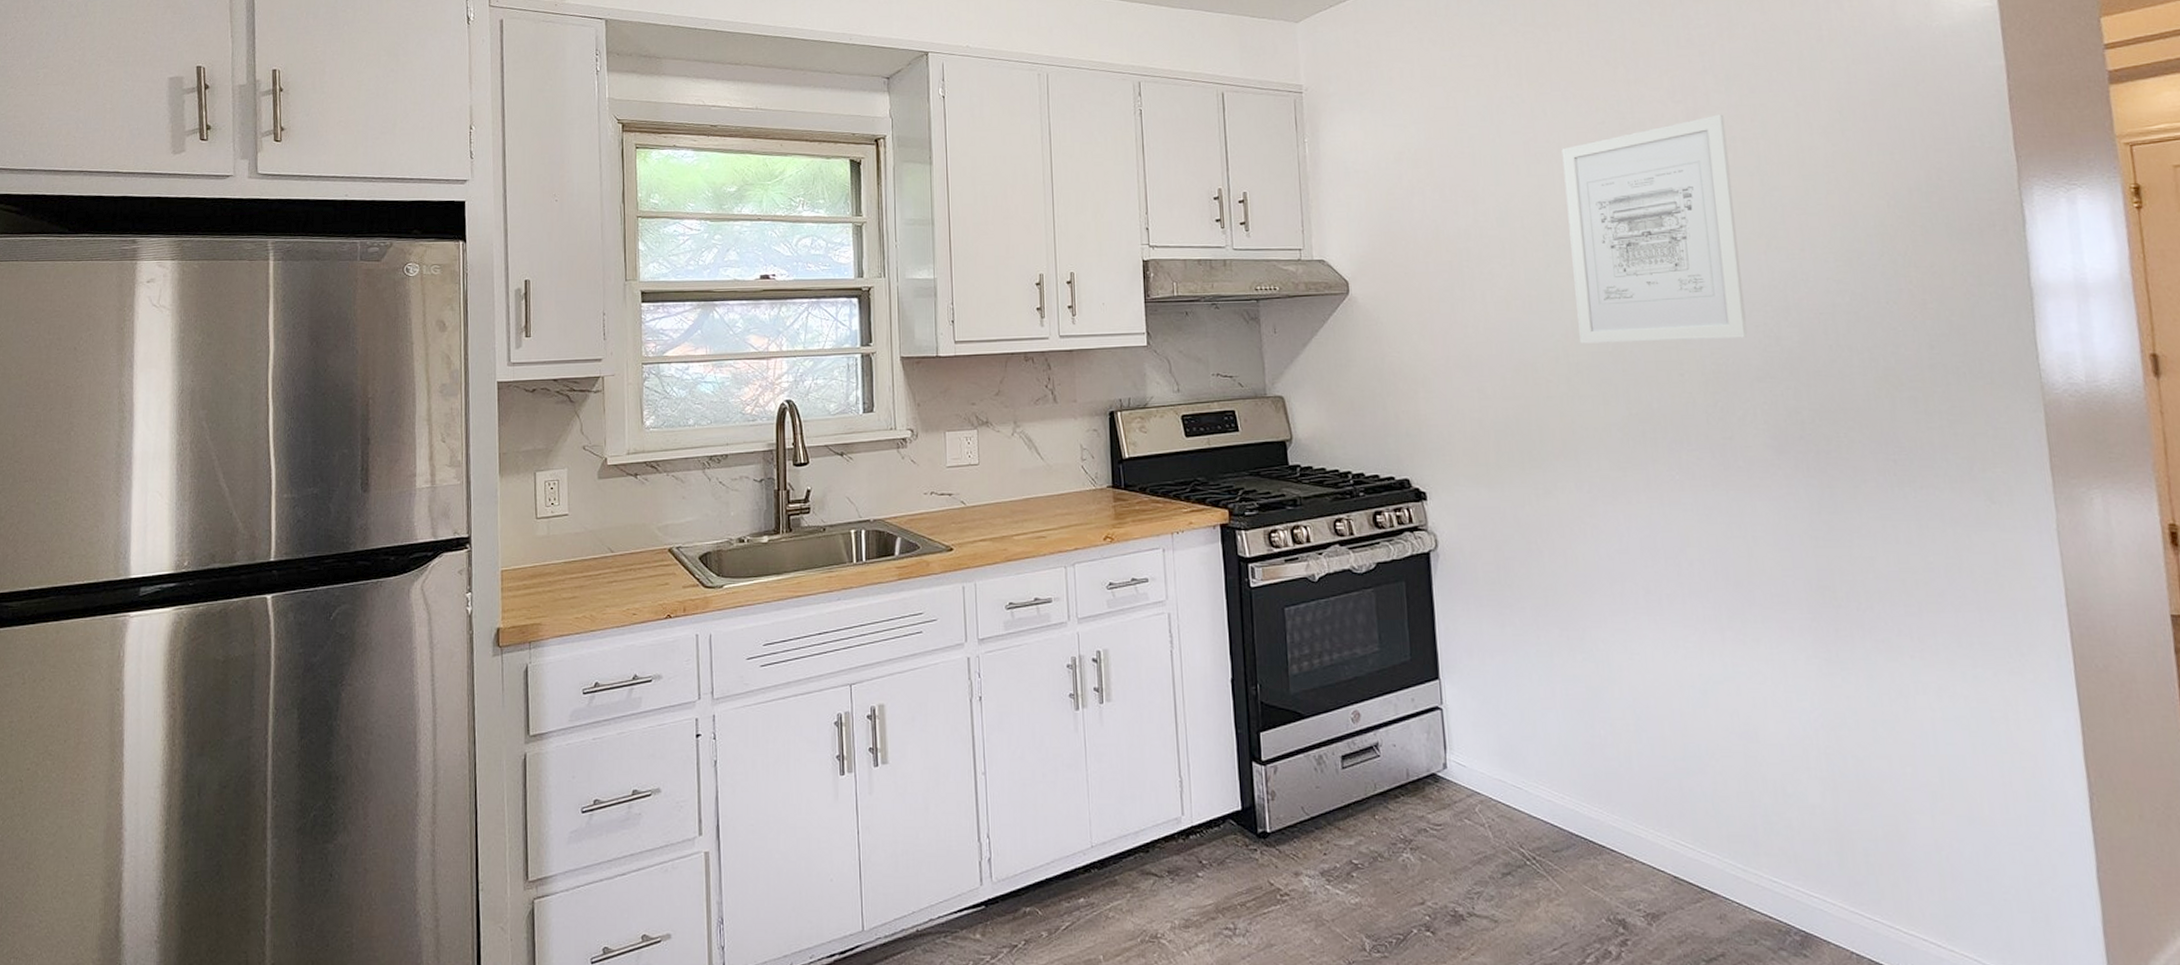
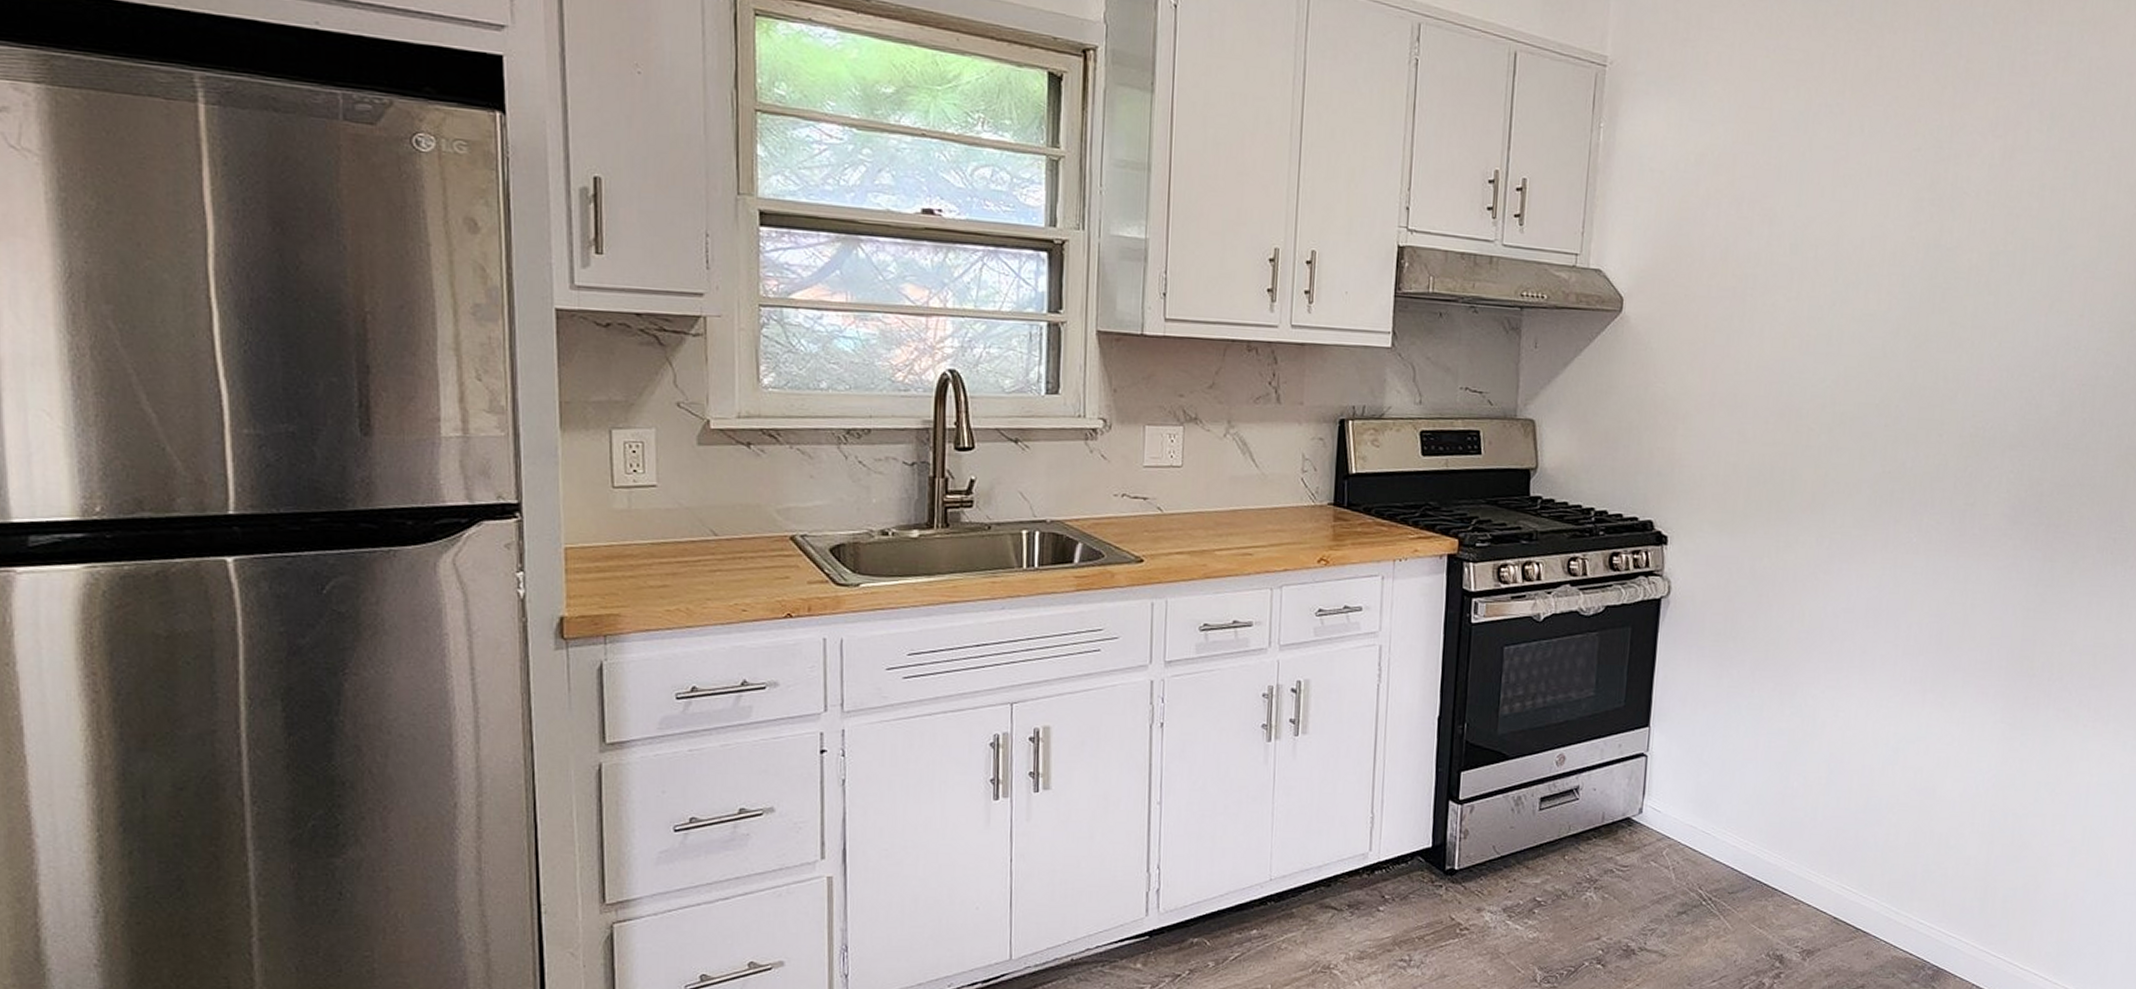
wall art: present [1561,114,1748,344] -> none [1849,156,2040,403]

